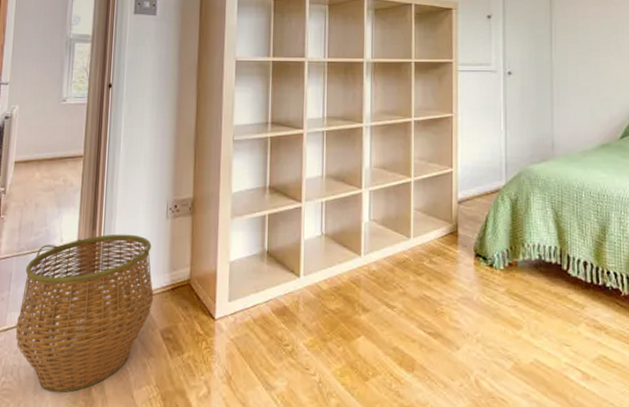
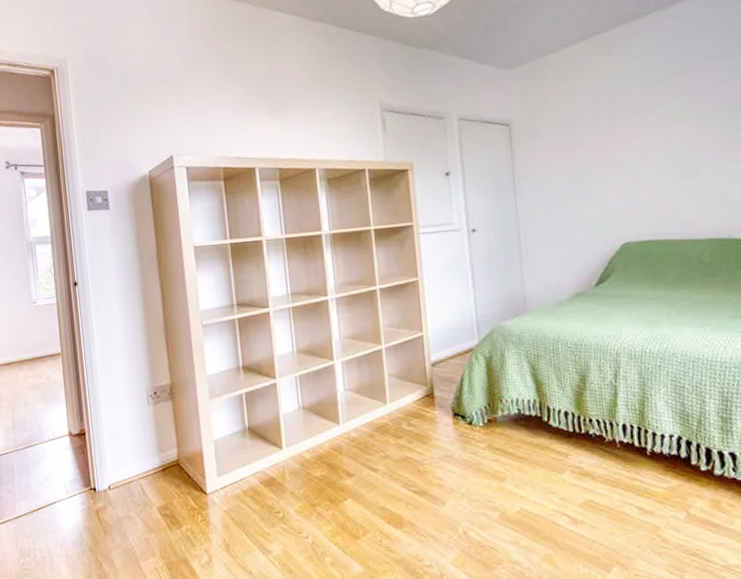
basket: present [15,234,154,392] -> none [25,423,147,568]

